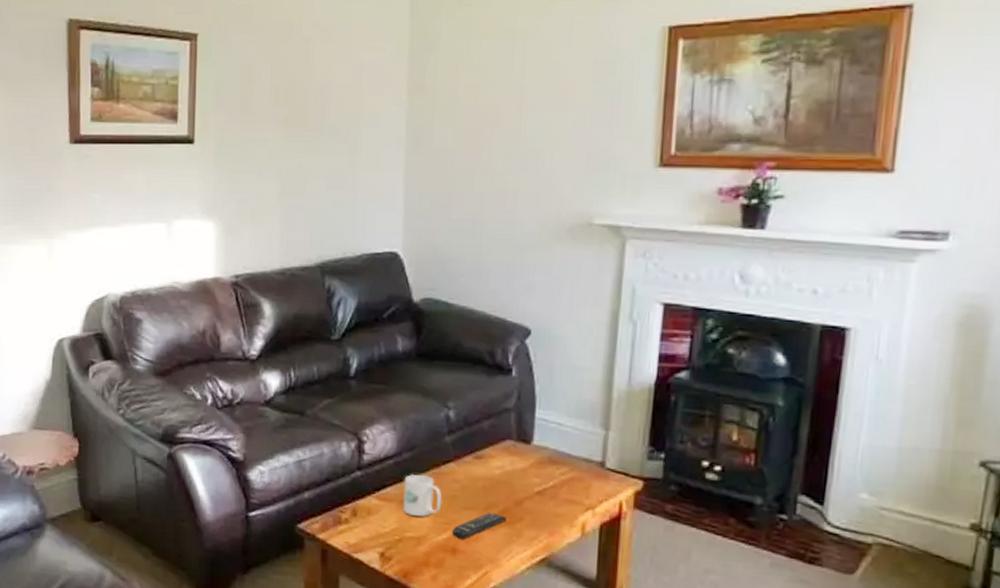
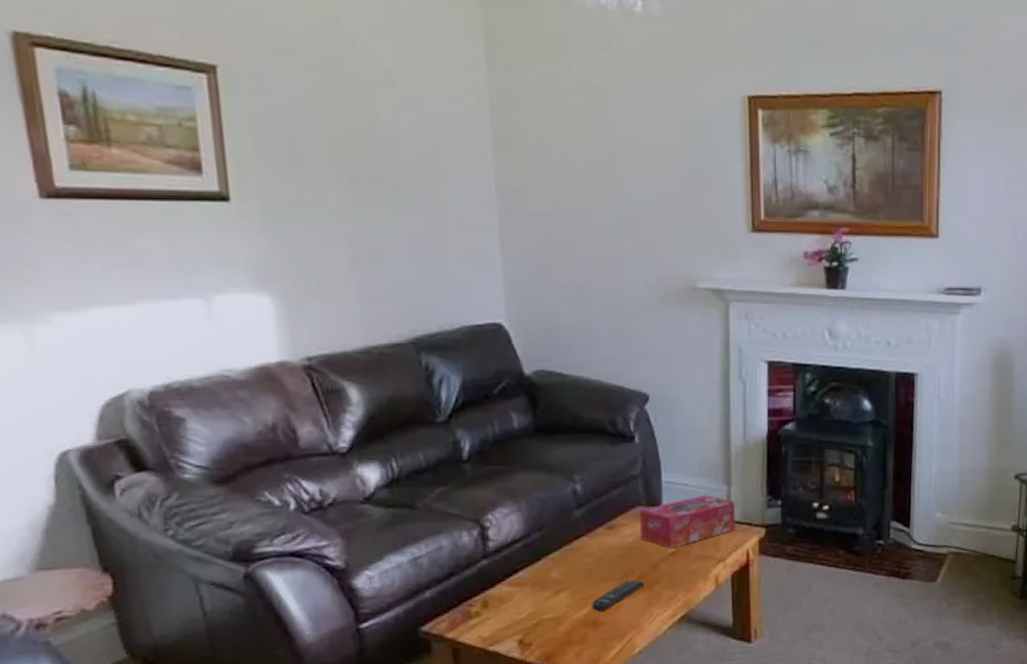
mug: present [403,473,442,517] -> none [536,552,578,597]
tissue box: none [508,436,611,487] -> present [640,494,736,548]

